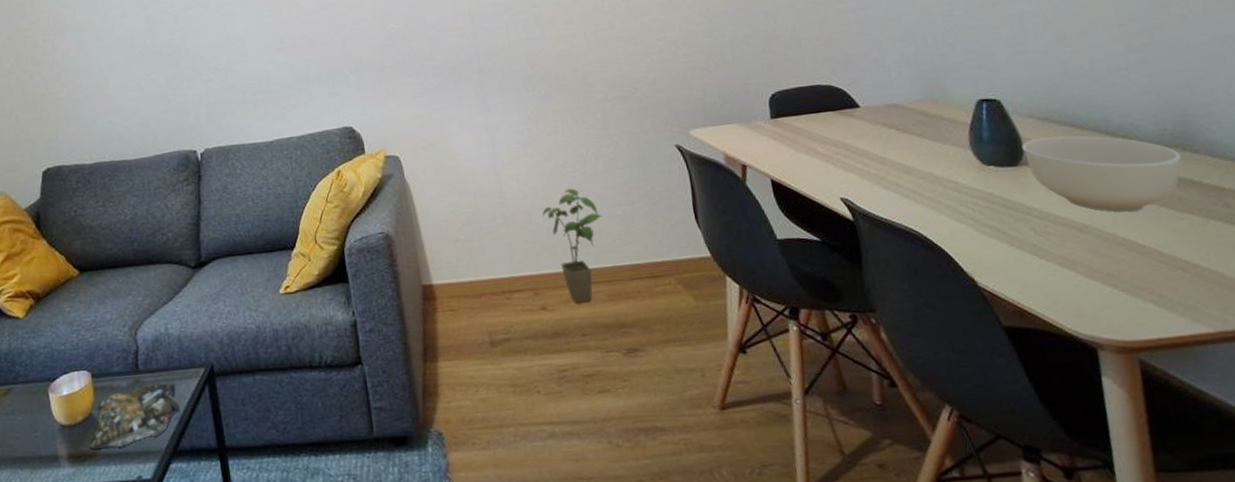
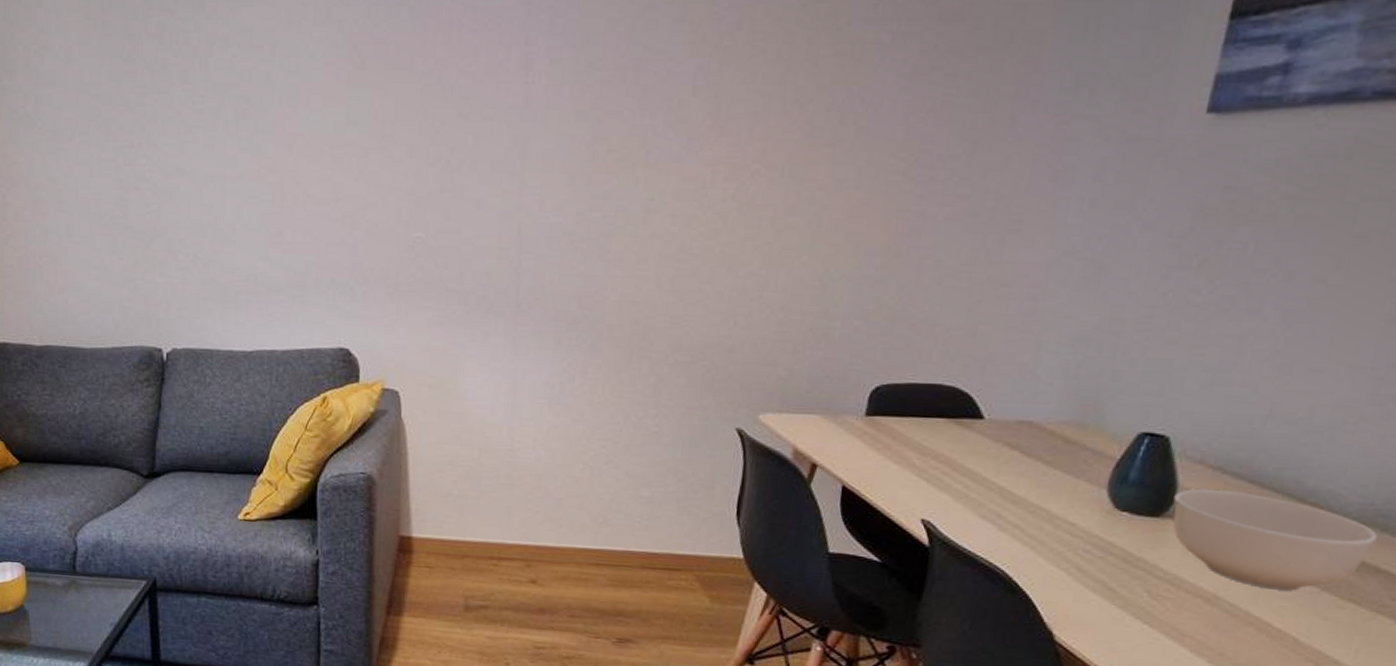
magazine: present [89,383,180,450] -> none [18,587,116,642]
house plant: present [542,188,603,304] -> none [555,458,626,584]

